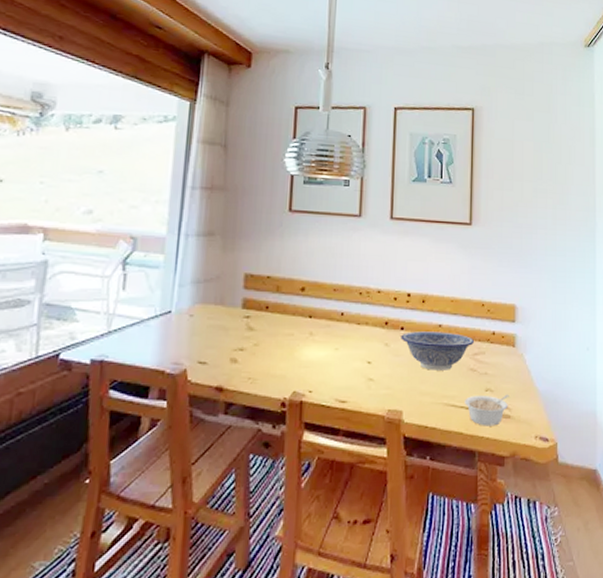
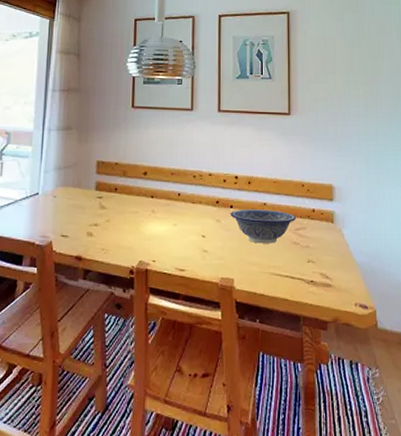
legume: present [464,394,509,426] -> none [289,265,330,294]

